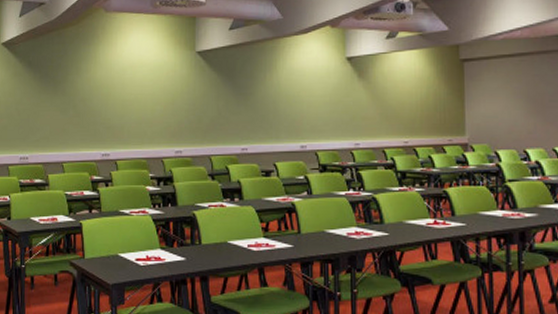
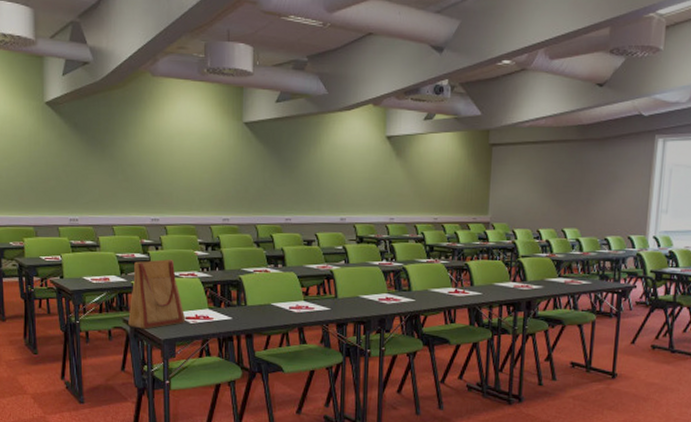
shopping bag: none [75,196,136,273] -> present [128,259,186,329]

